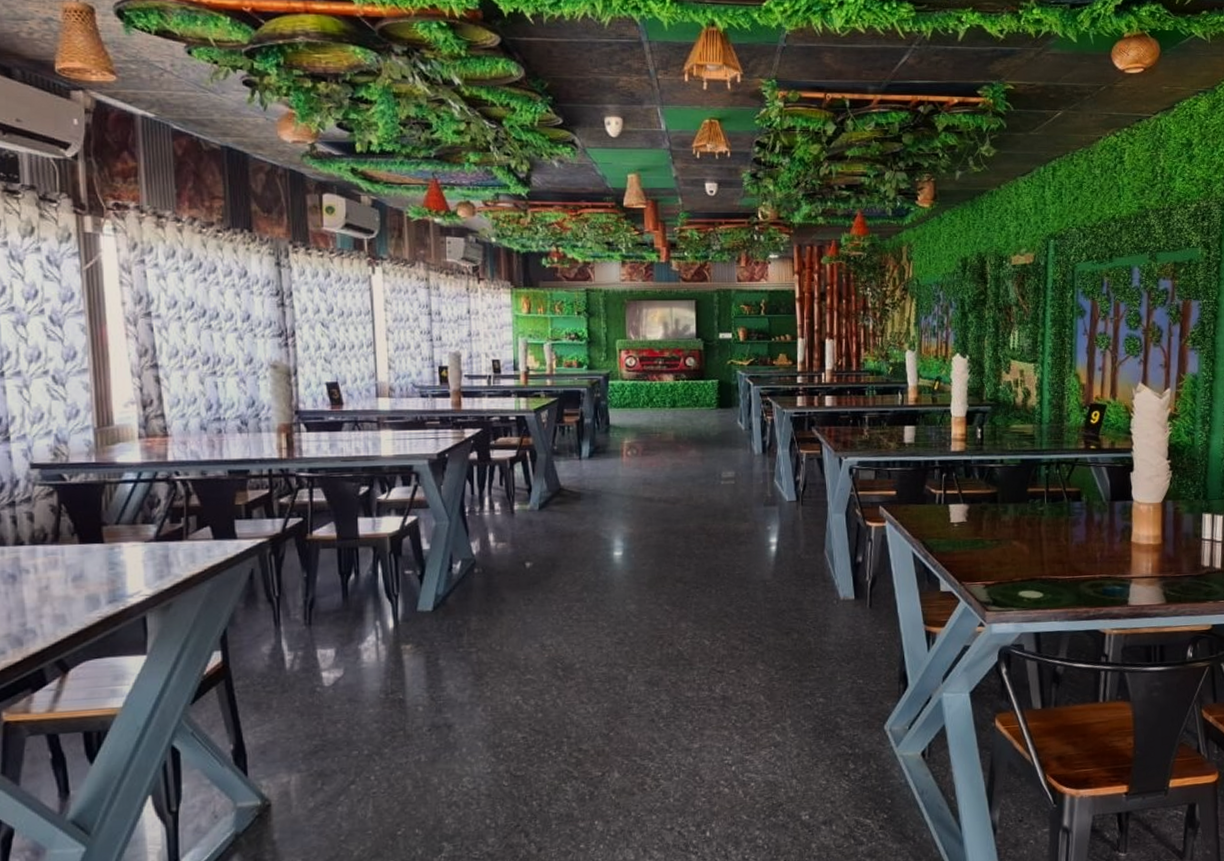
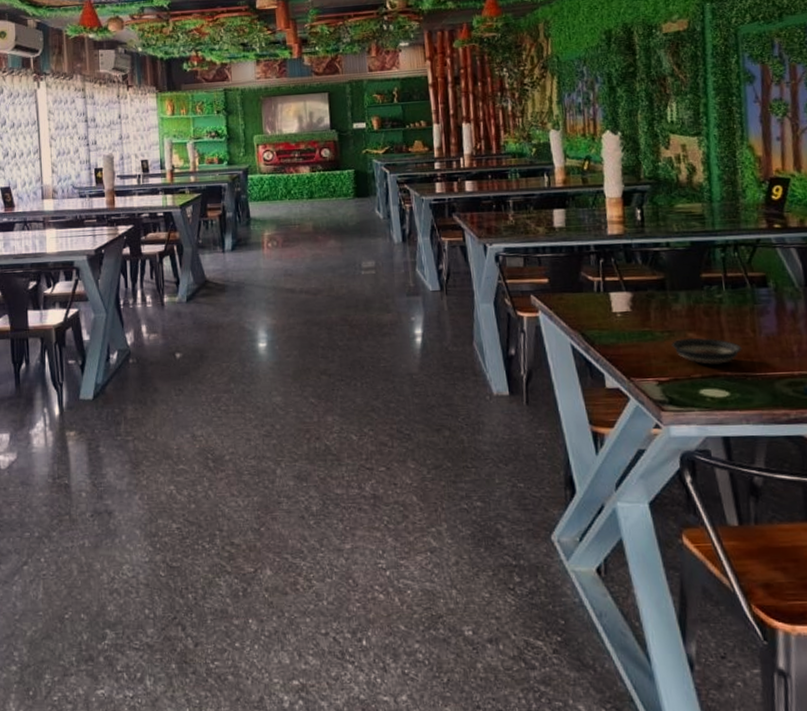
saucer: none [999,546,1056,570] -> present [671,338,742,365]

